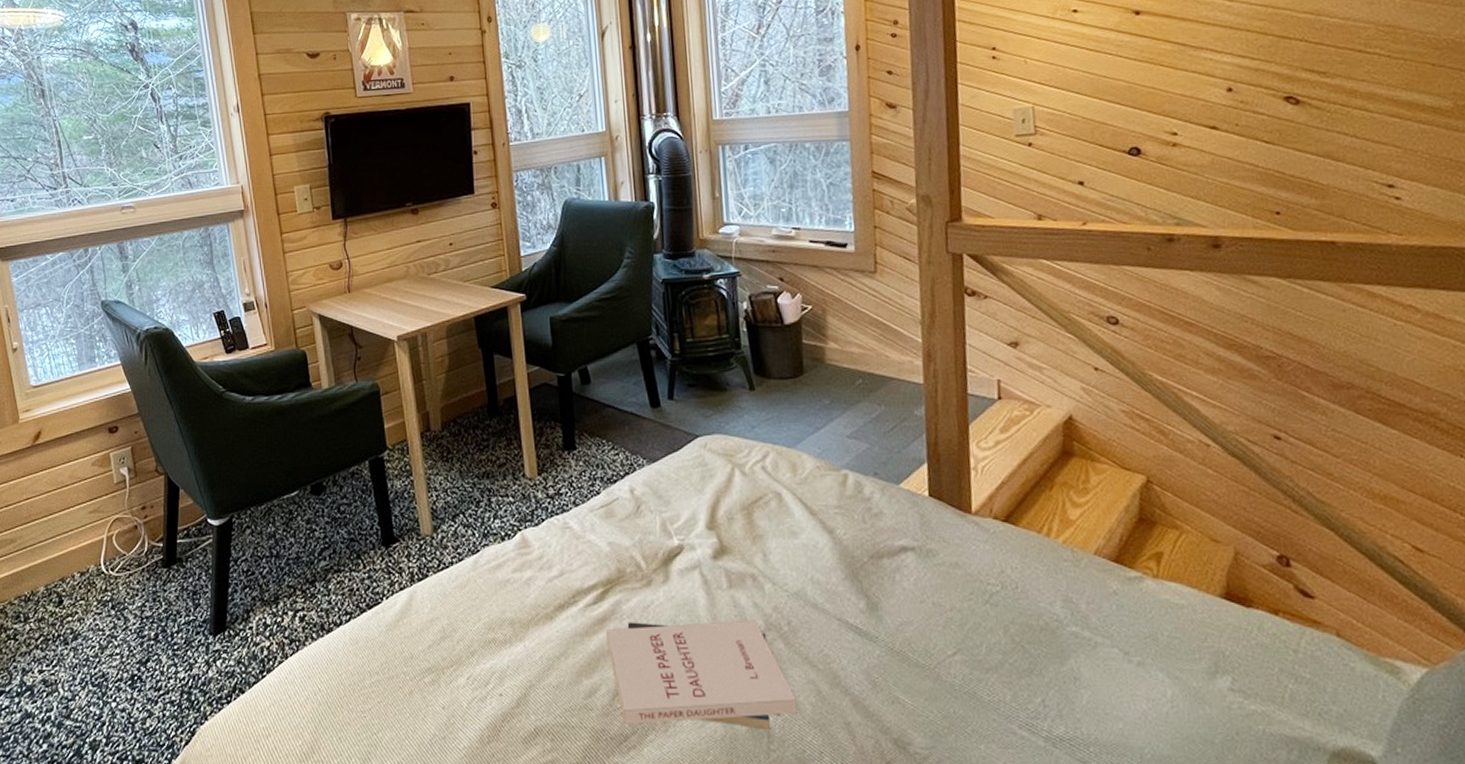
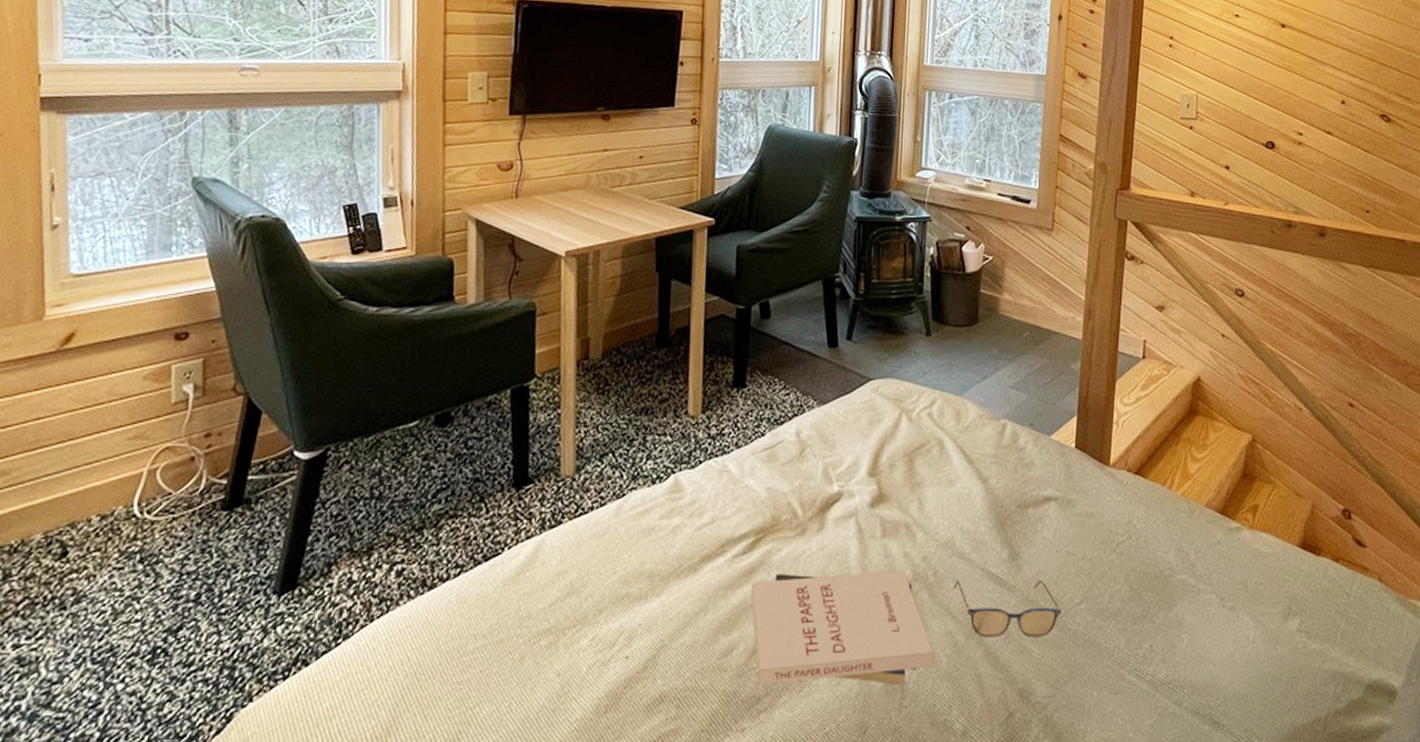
glasses: none [810,630,934,688] -> present [953,580,1062,638]

